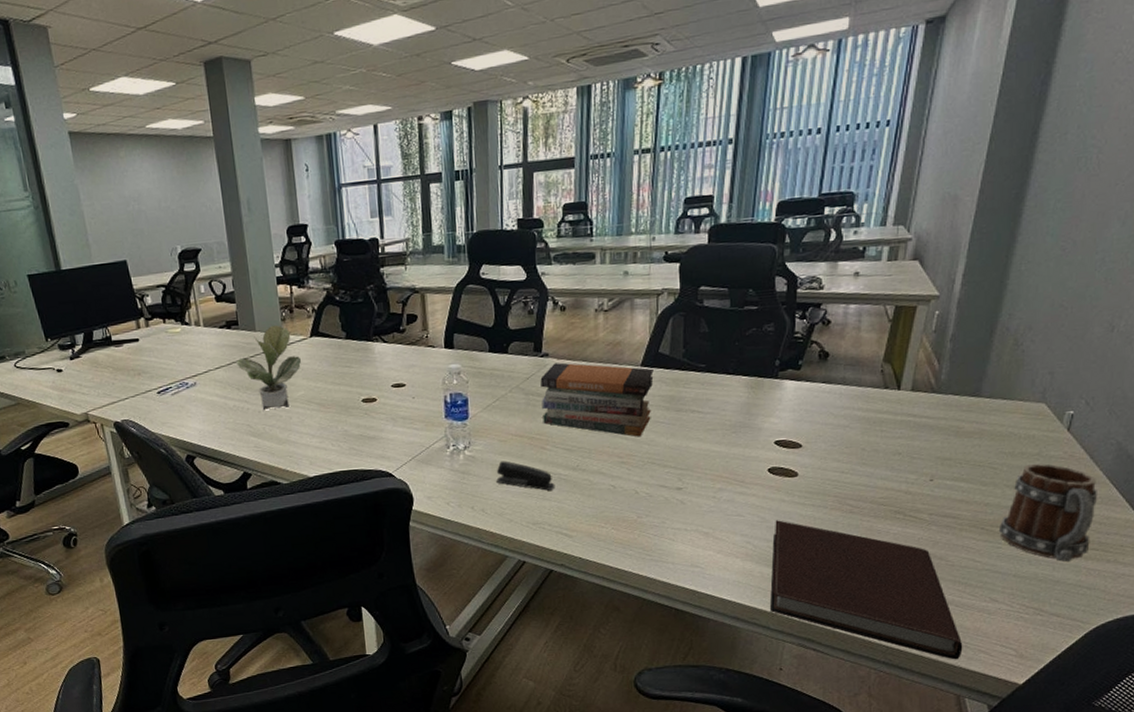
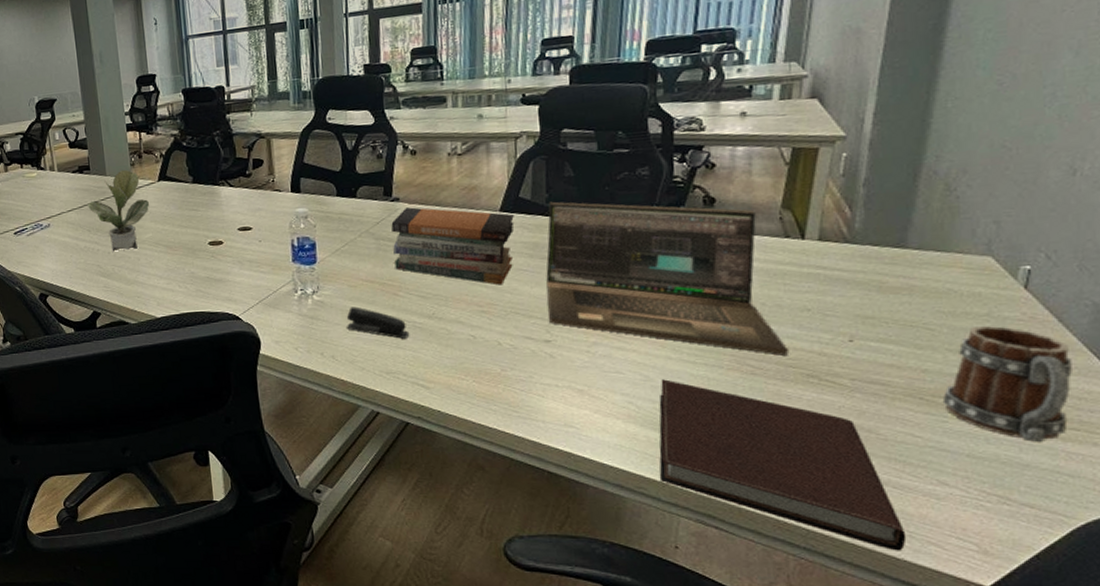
laptop: none [680,356,882,495] -> present [546,201,790,356]

